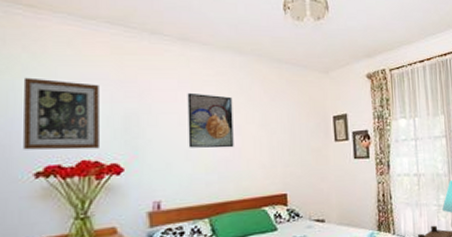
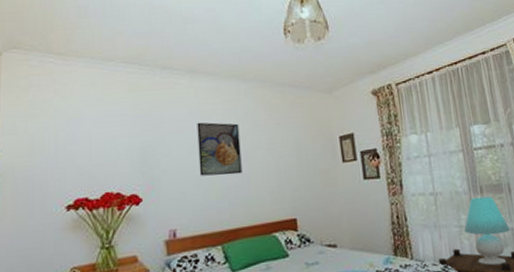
wall art: present [24,77,99,150] -> none [57,118,120,185]

